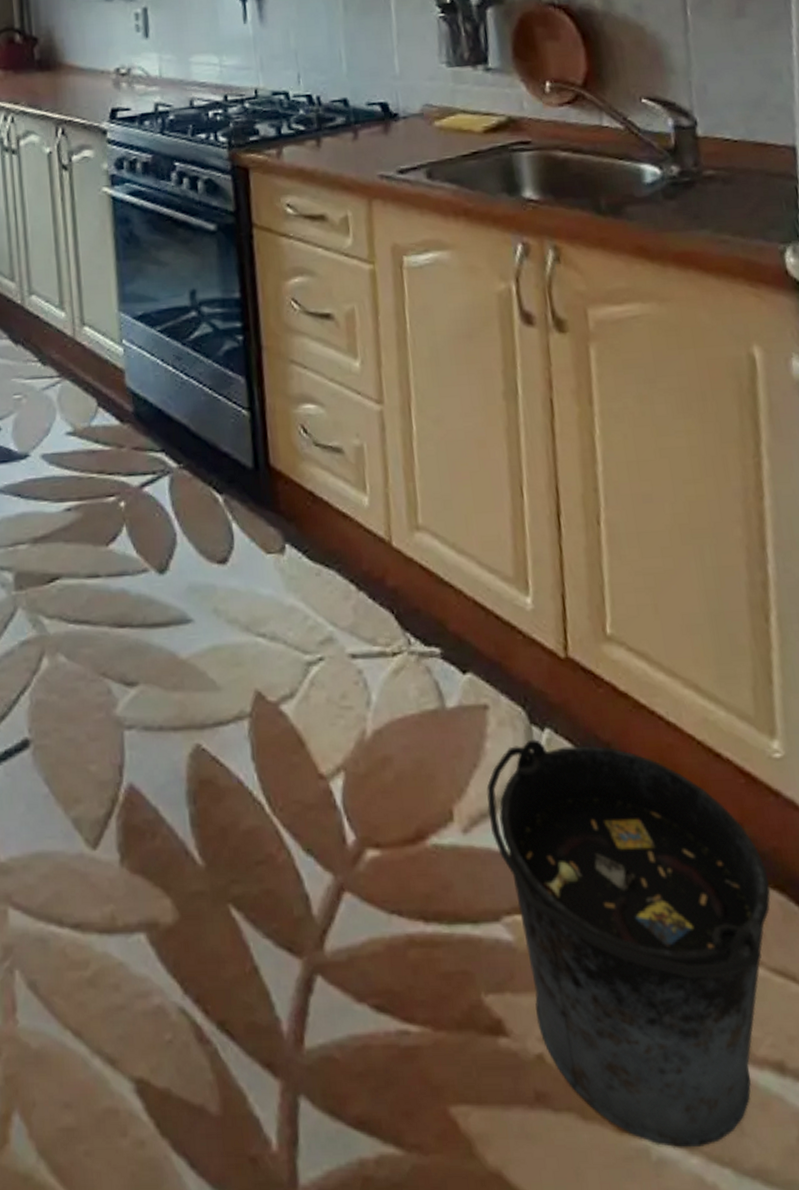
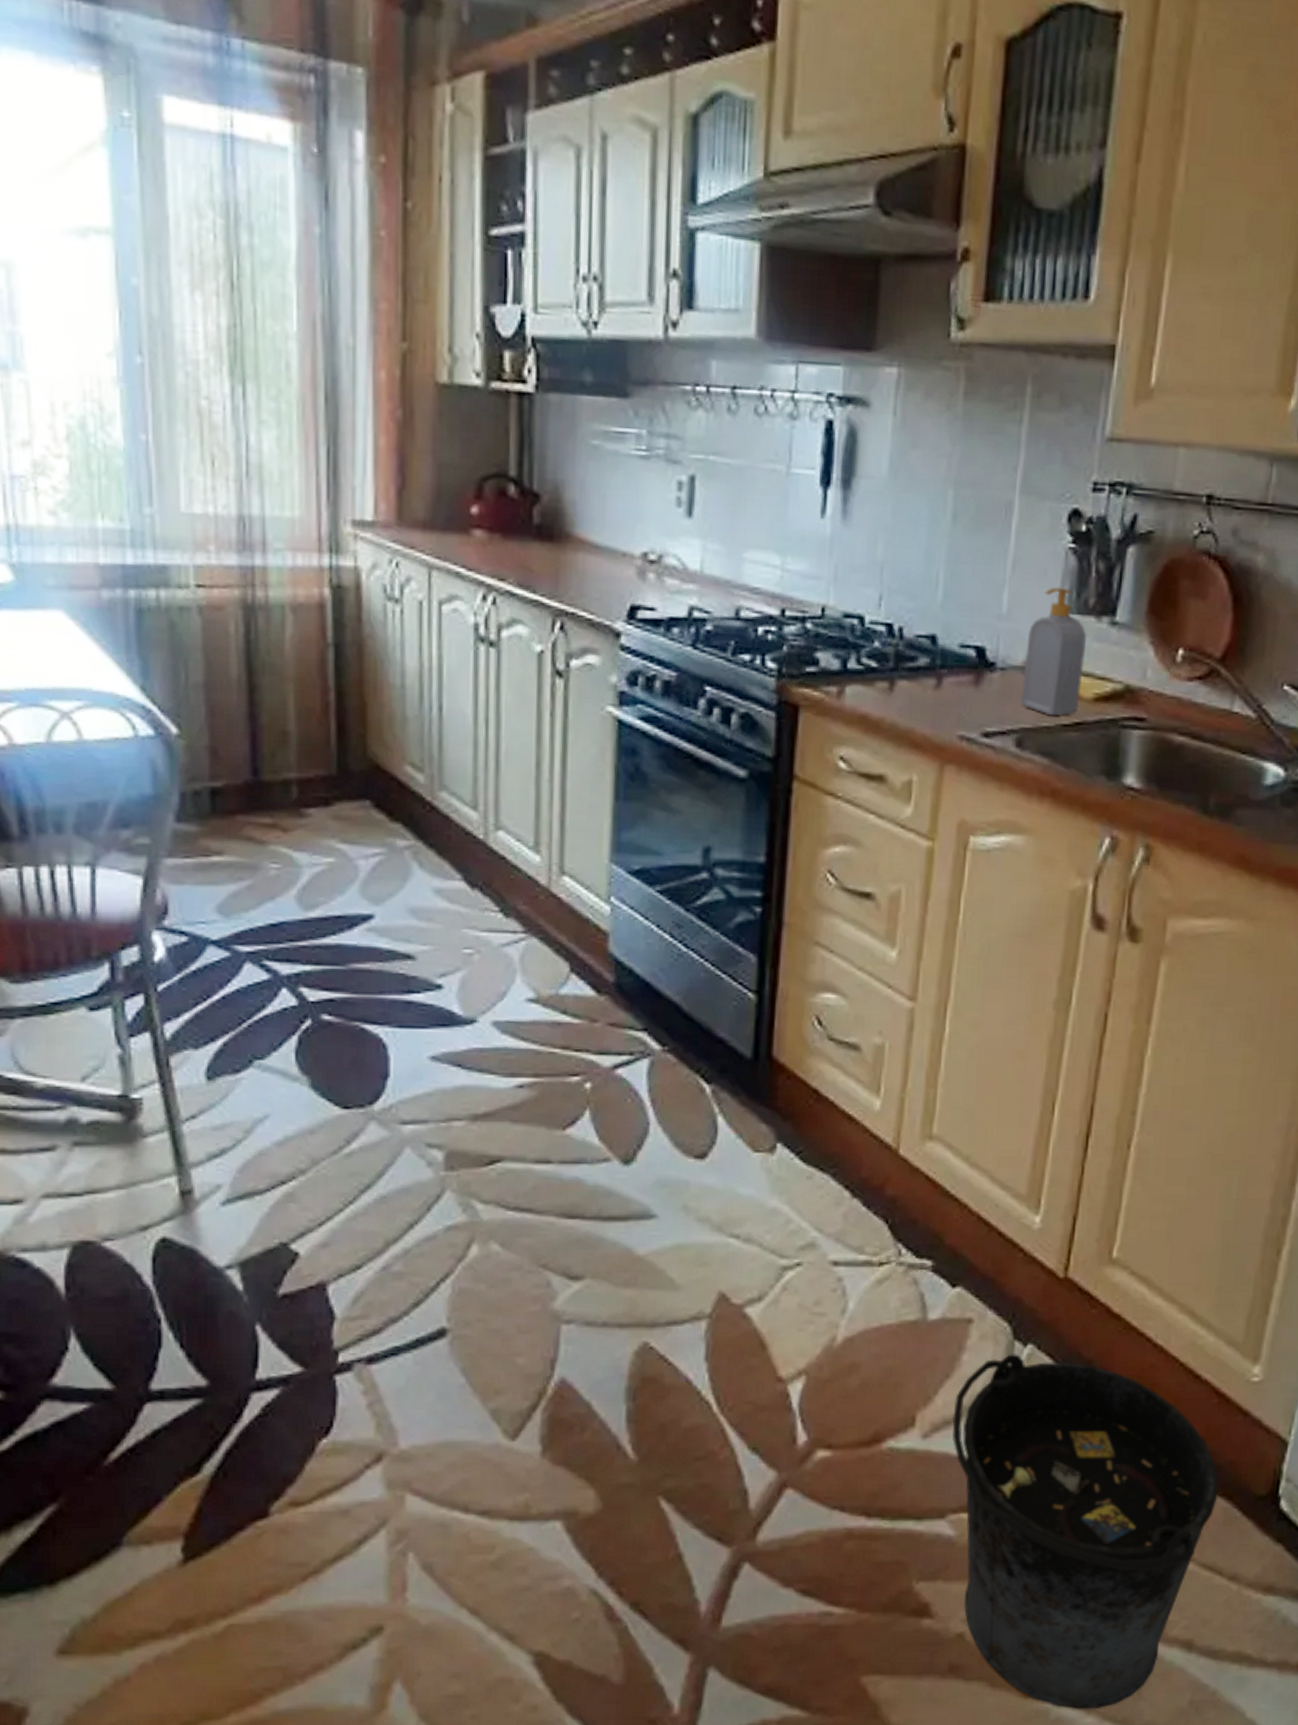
soap bottle: none [420,47,473,150] -> present [1020,587,1087,716]

